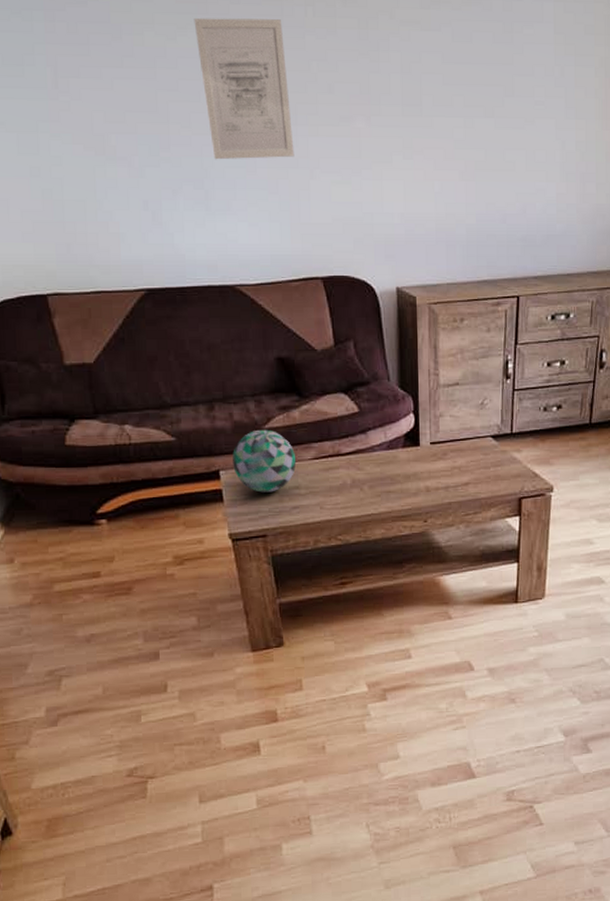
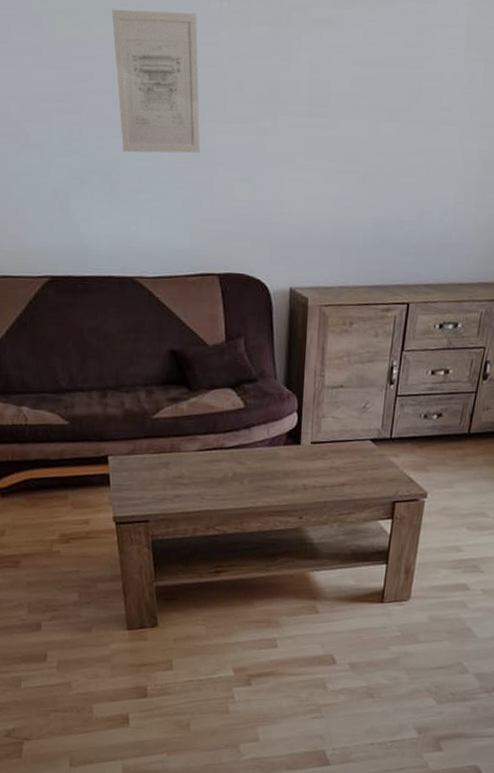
decorative ball: present [233,429,297,493] -> none [121,419,182,480]

